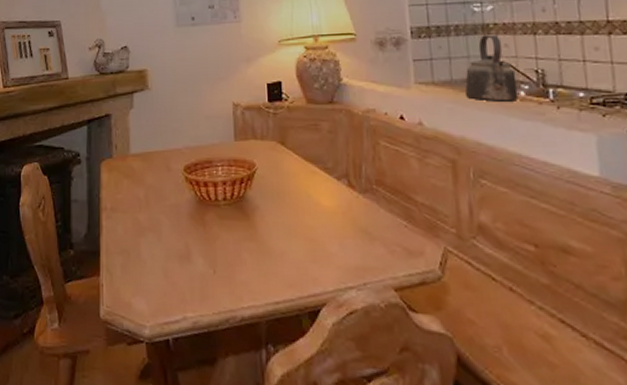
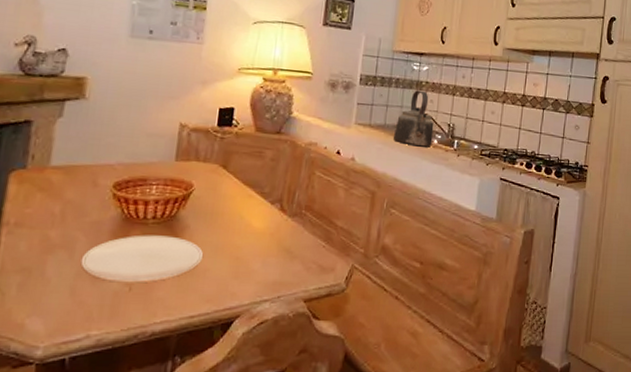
plate: none [168,216,278,266] -> present [80,235,204,283]

